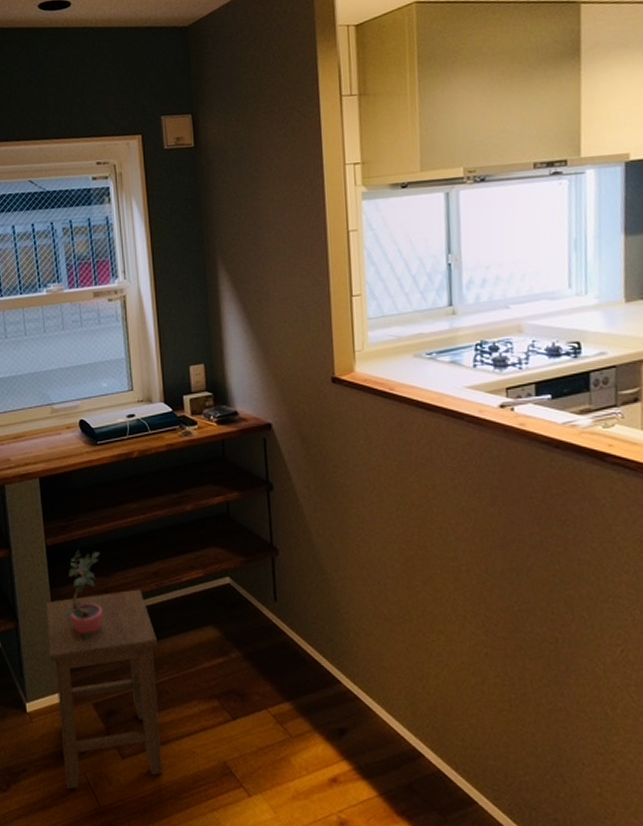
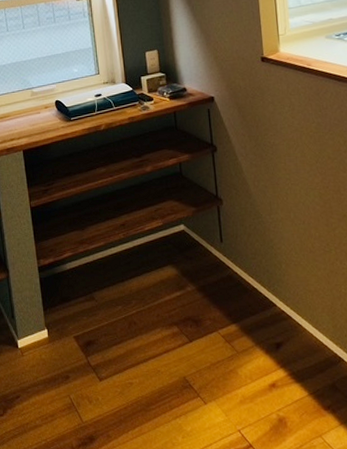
stool: present [45,589,163,789] -> none [31,239,134,410]
potted plant: present [65,550,103,641] -> none [48,209,80,284]

